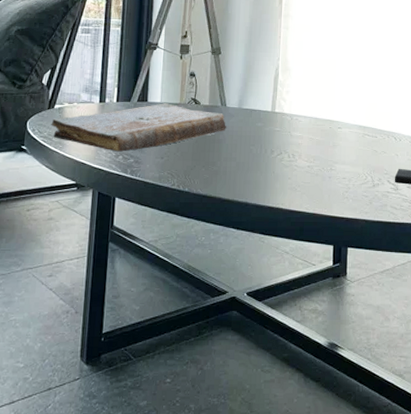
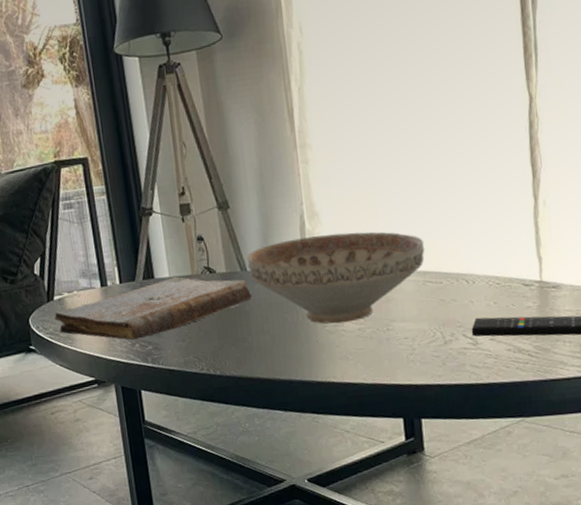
decorative bowl: none [227,86,367,160] -> present [247,232,425,324]

